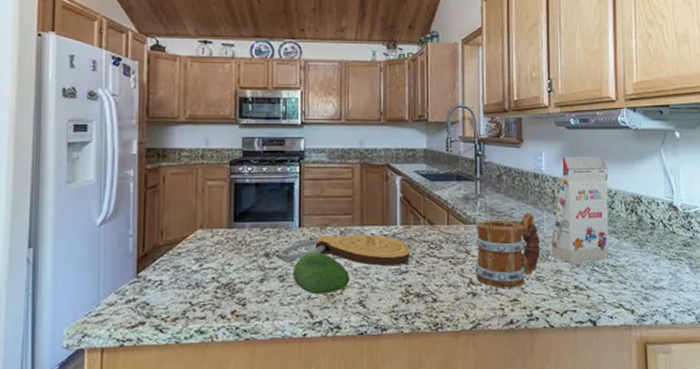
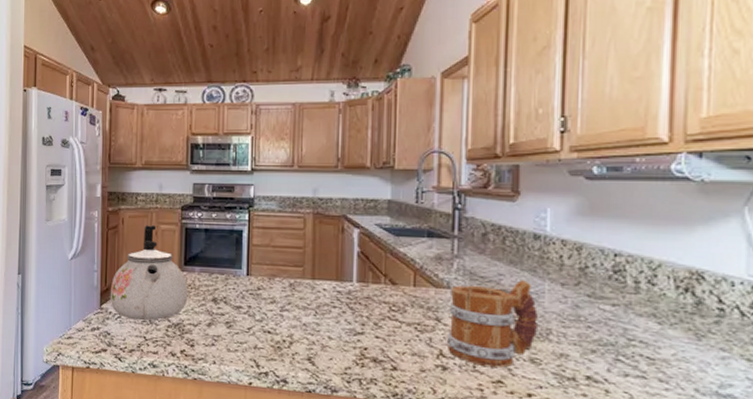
kettle: none [149,182,239,285] -> present [110,225,188,321]
cutting board: present [279,234,411,267] -> none [226,285,368,326]
fruit: present [292,252,350,295] -> none [239,302,299,346]
gift box: present [551,156,609,264] -> none [553,214,650,350]

